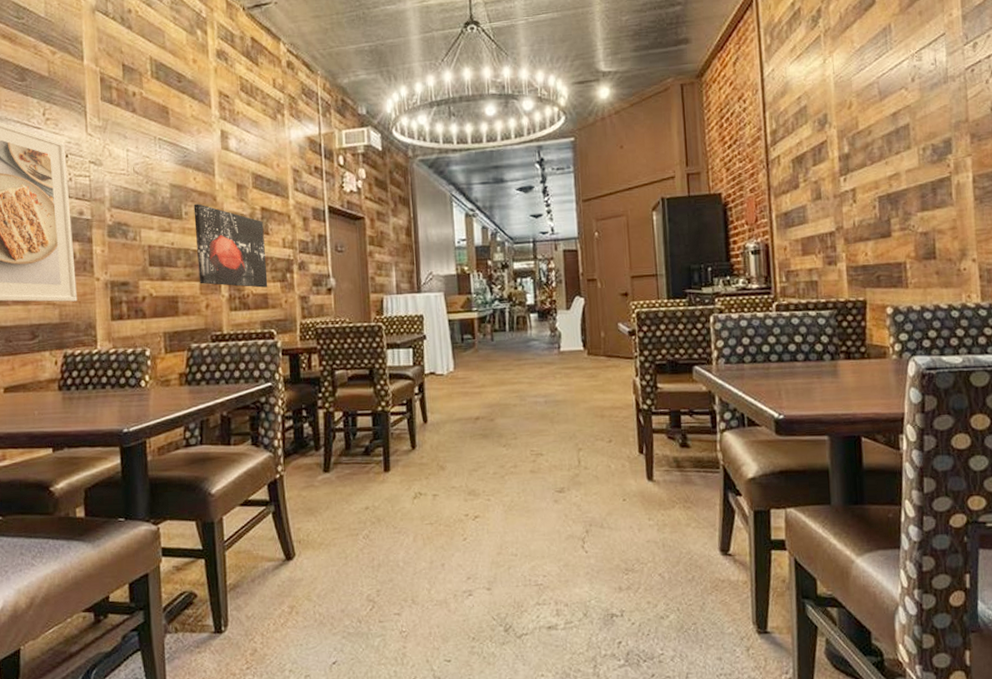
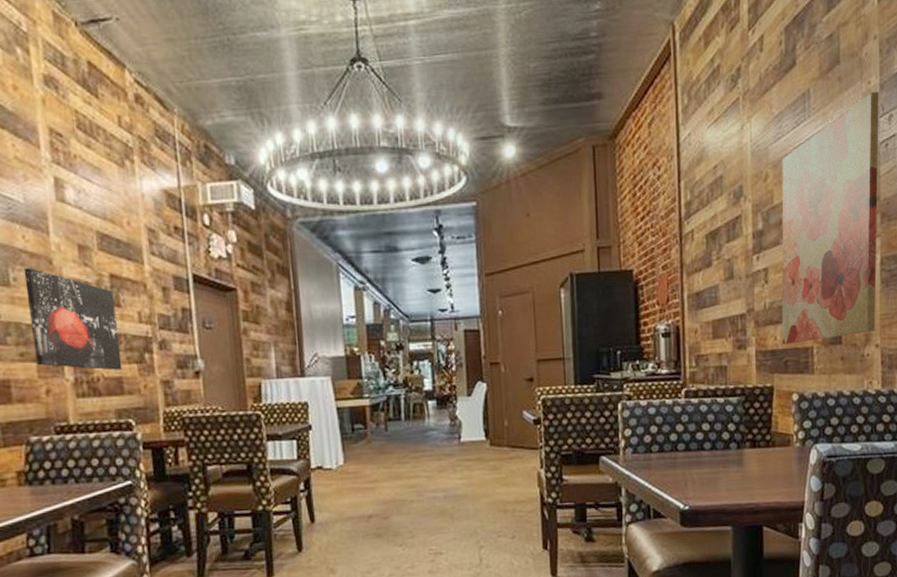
wall art: none [865,22,972,260] -> present [782,91,879,345]

